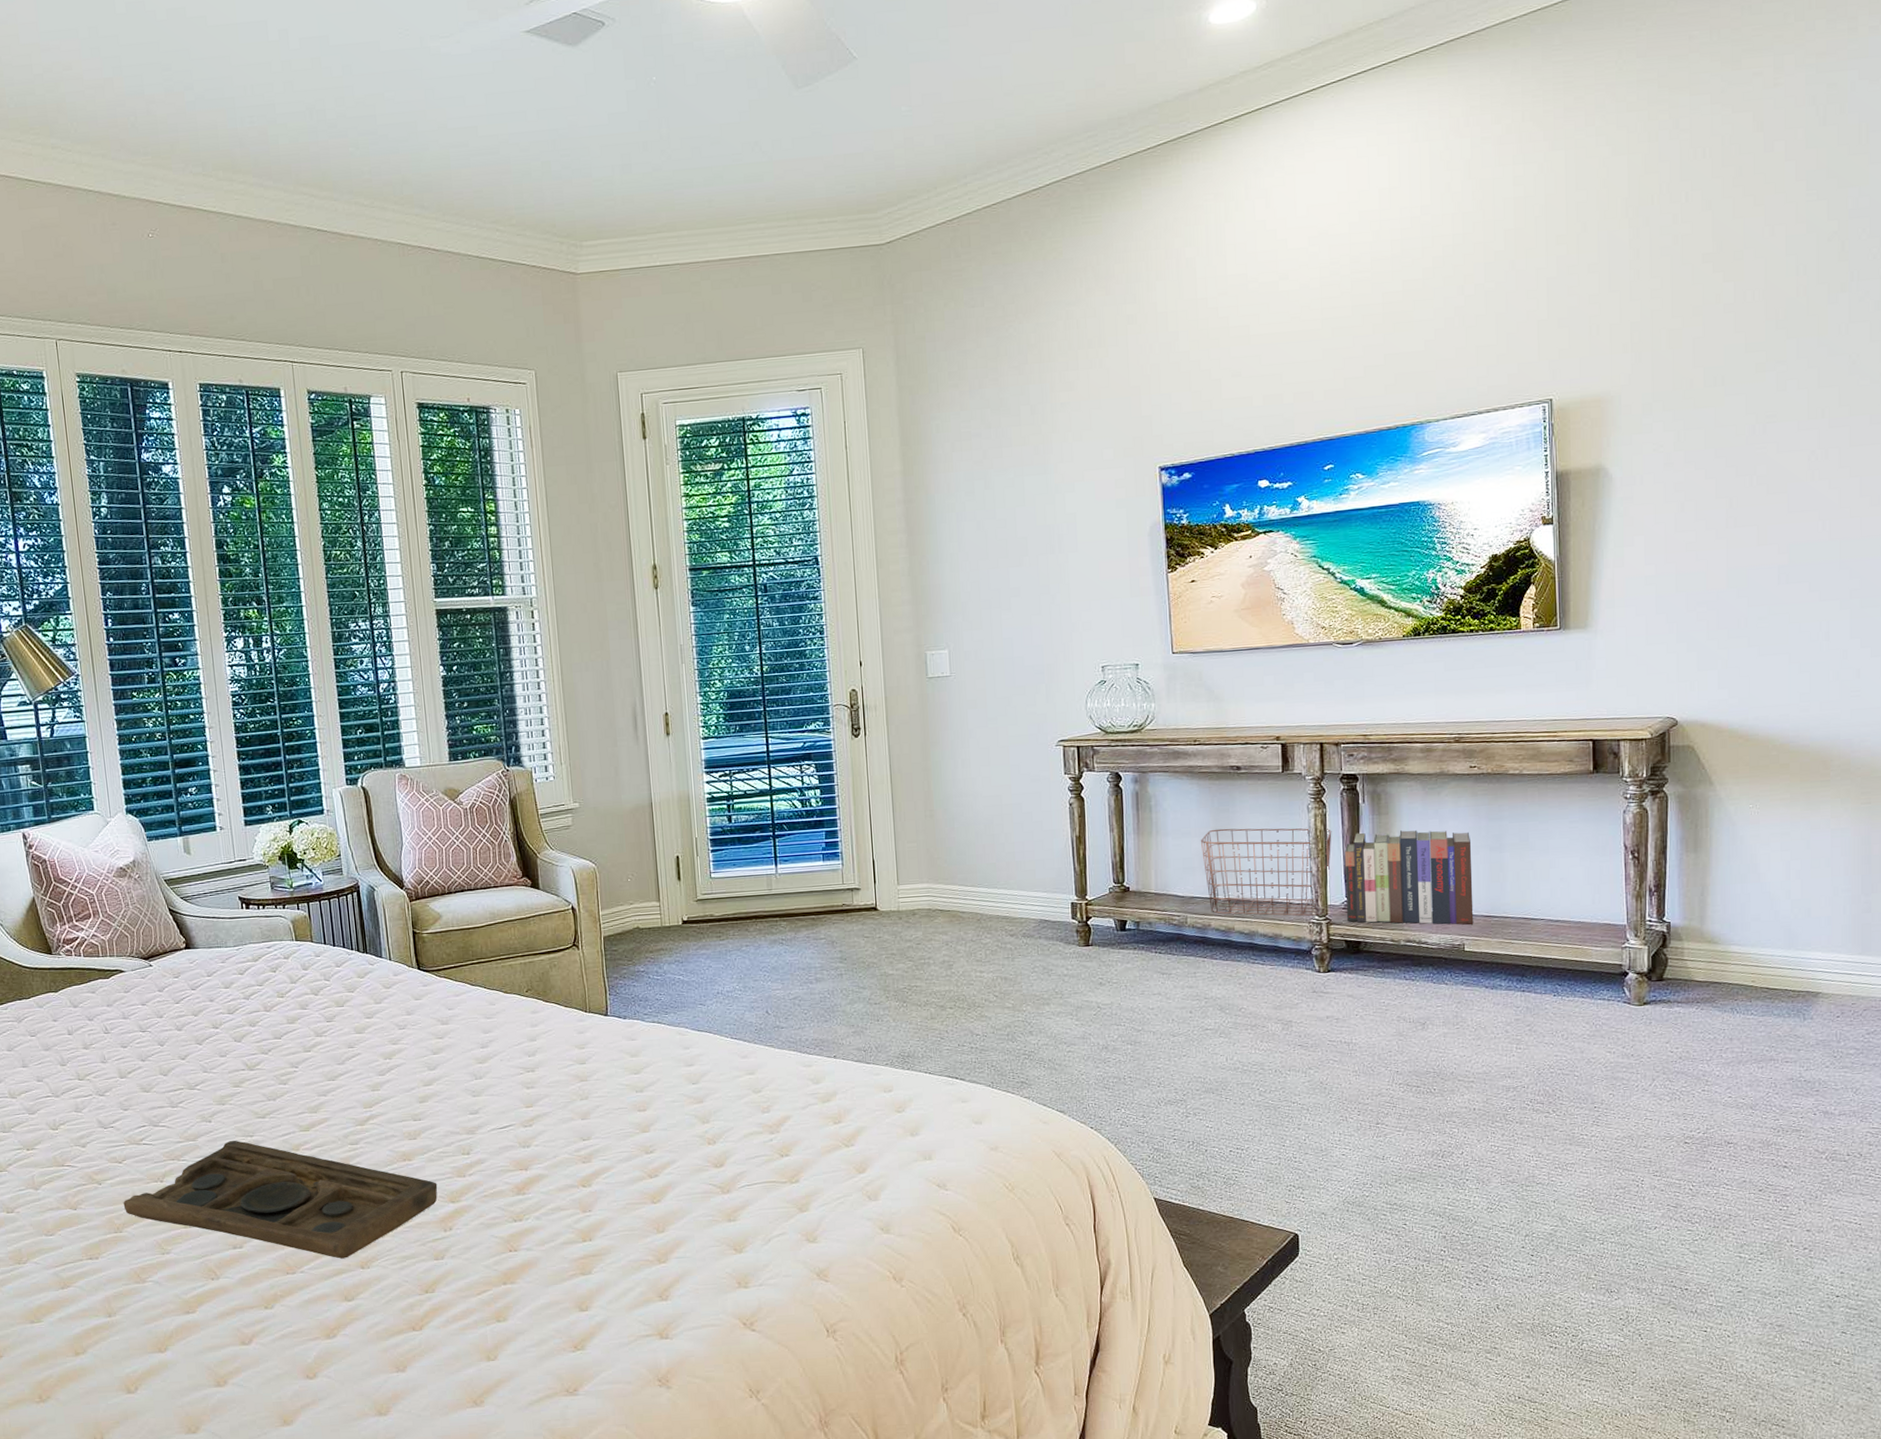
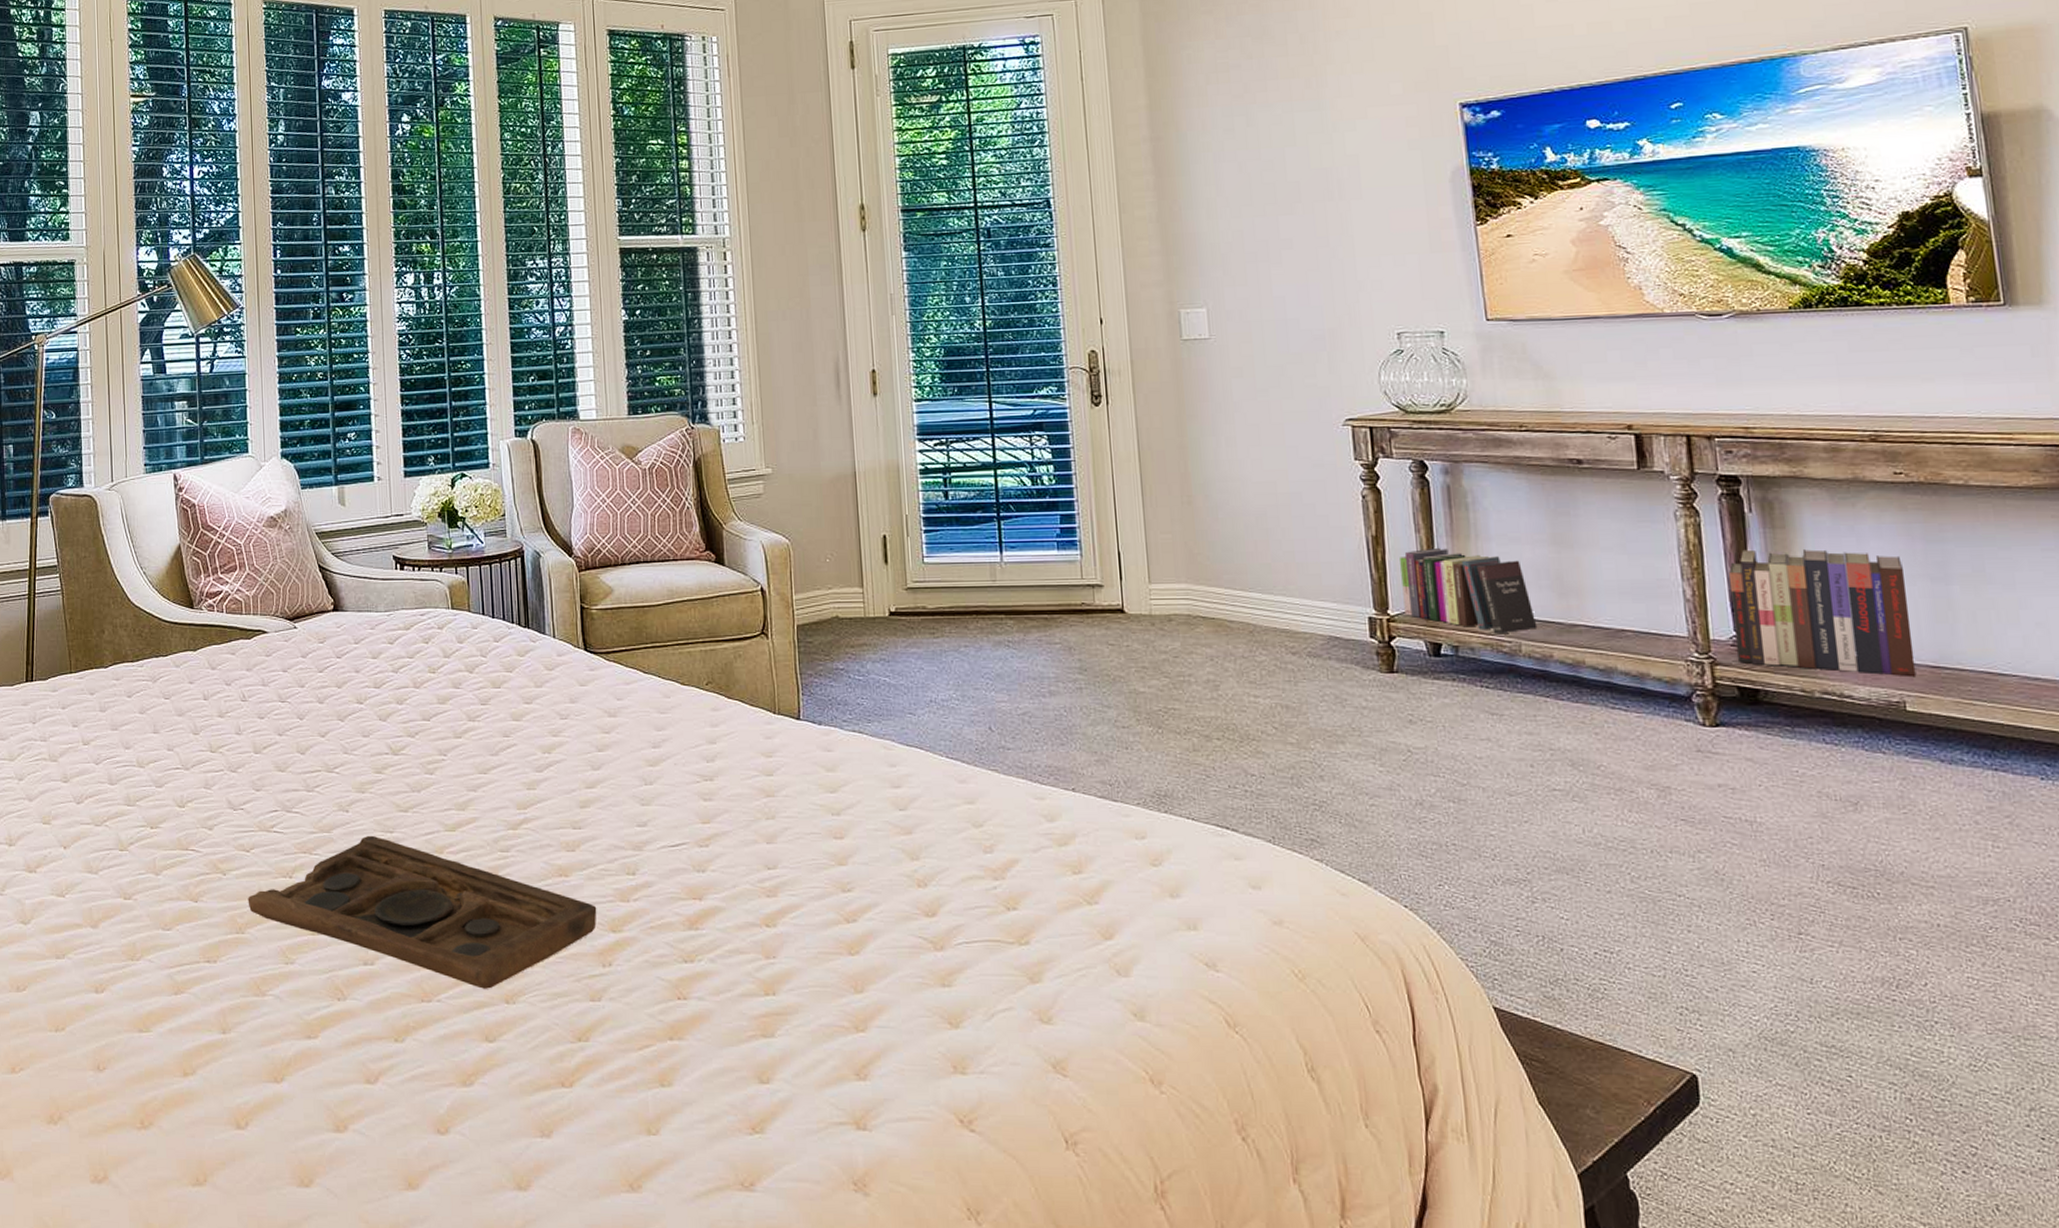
books: none [1097,843,1200,910] -> present [1400,547,1538,633]
basket: present [1200,828,1332,916] -> none [1533,535,1710,652]

